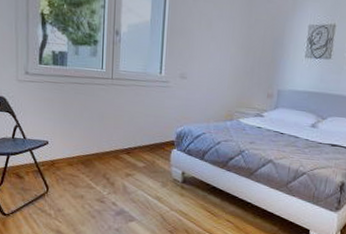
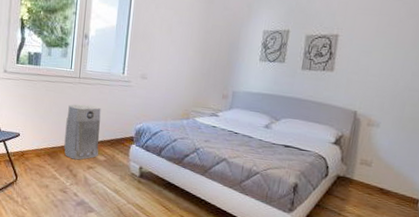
air purifier: none [99,107,138,168] -> present [64,104,101,160]

